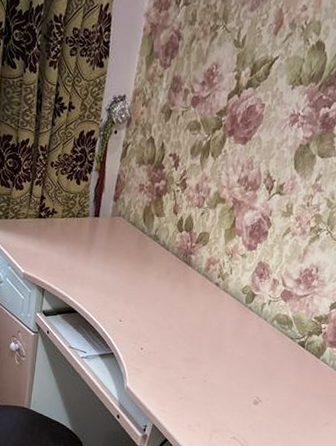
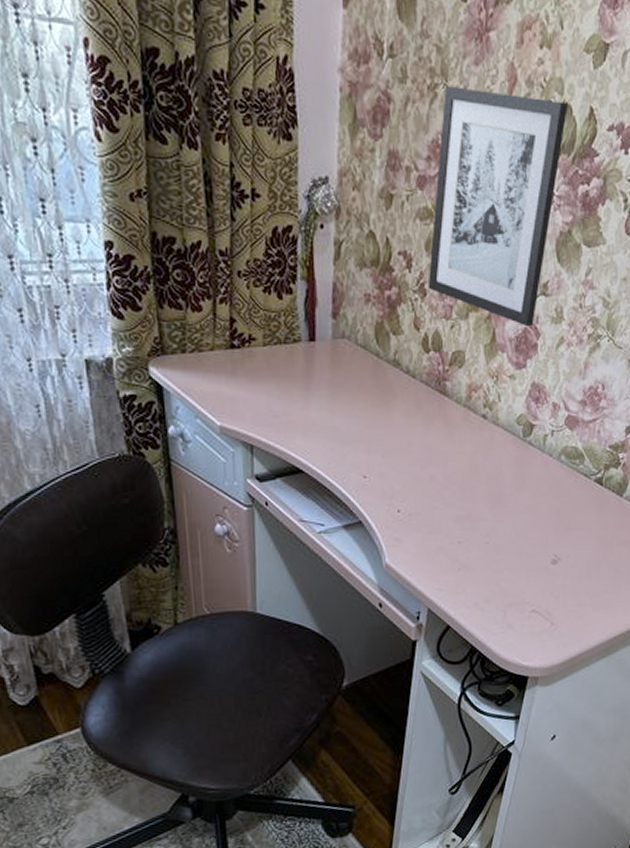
wall art: none [188,27,322,218] -> present [427,86,568,327]

